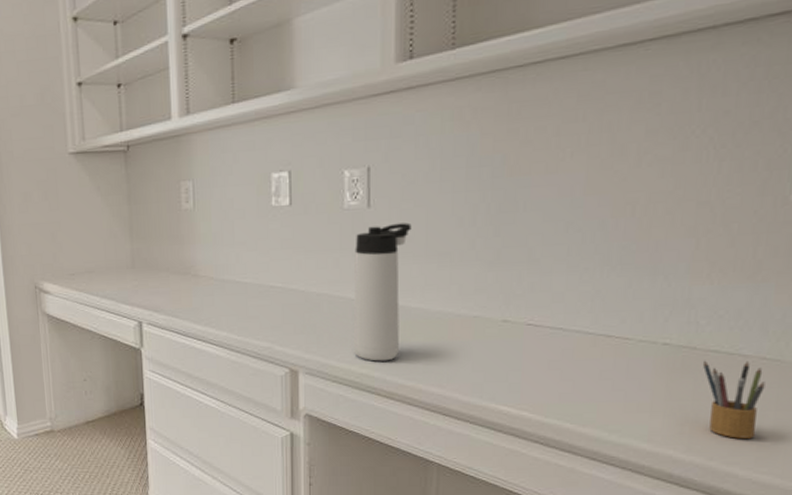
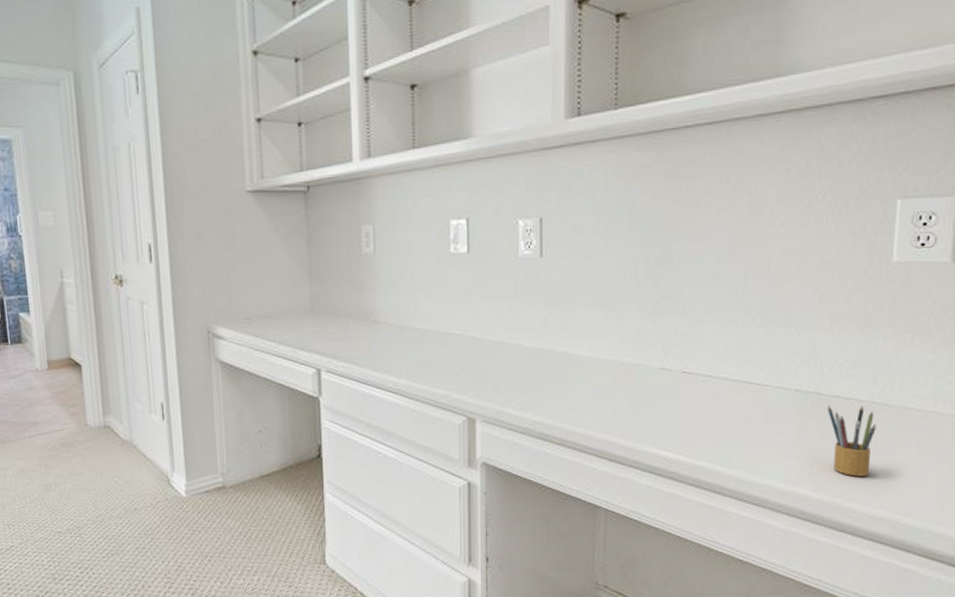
thermos bottle: present [353,222,412,361] -> none [527,273,580,409]

